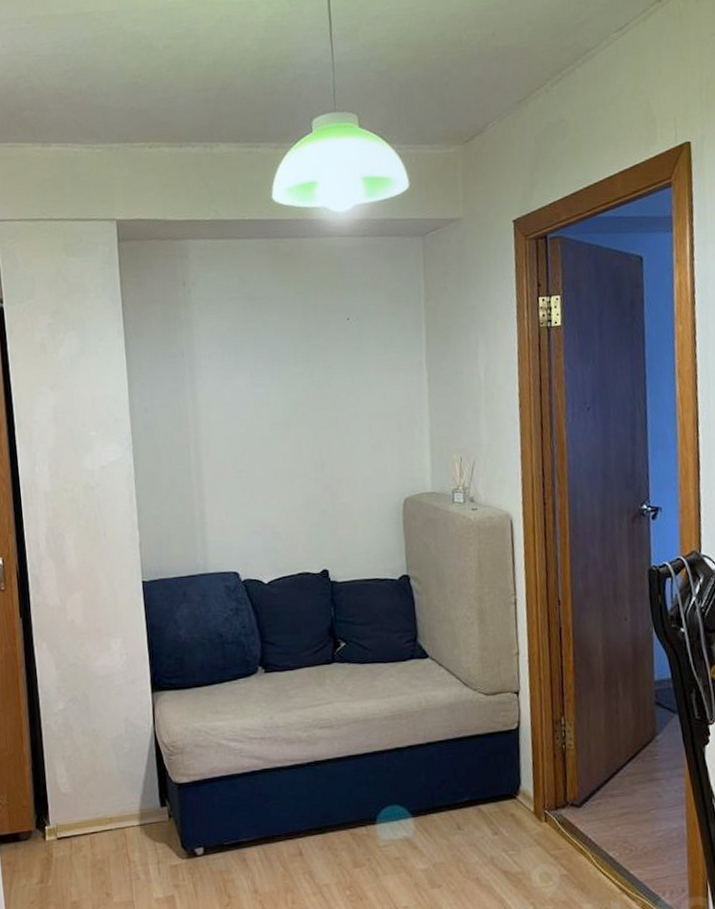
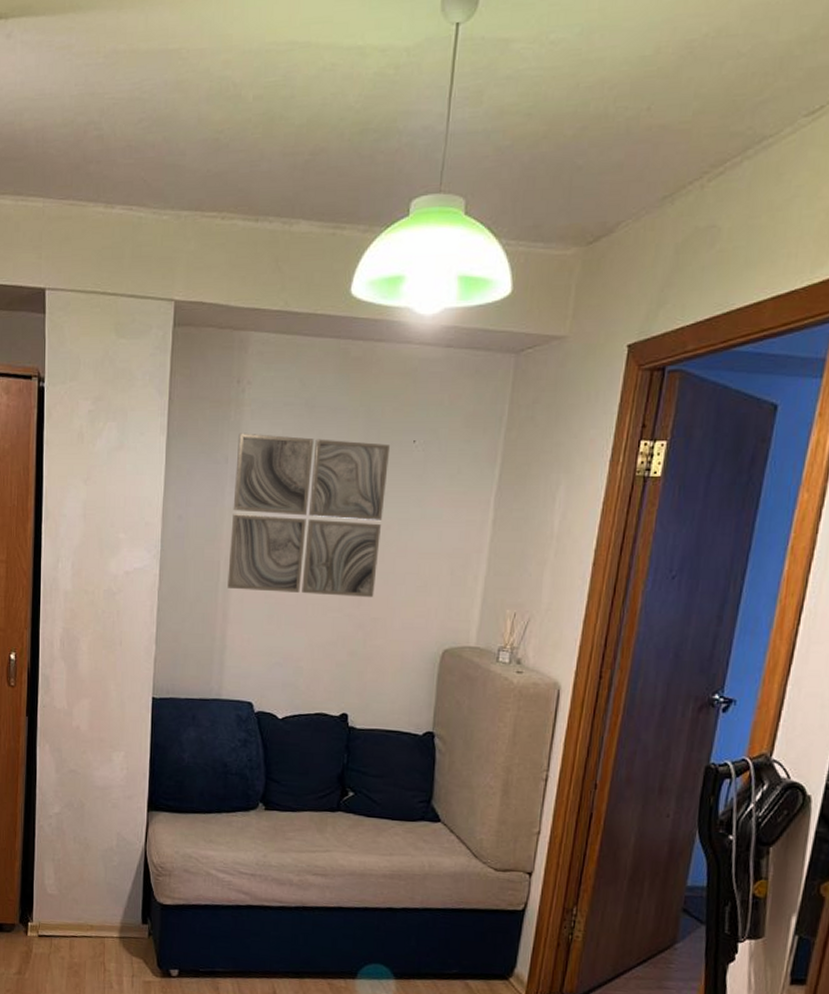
wall art: none [190,324,335,469] -> present [227,433,391,597]

